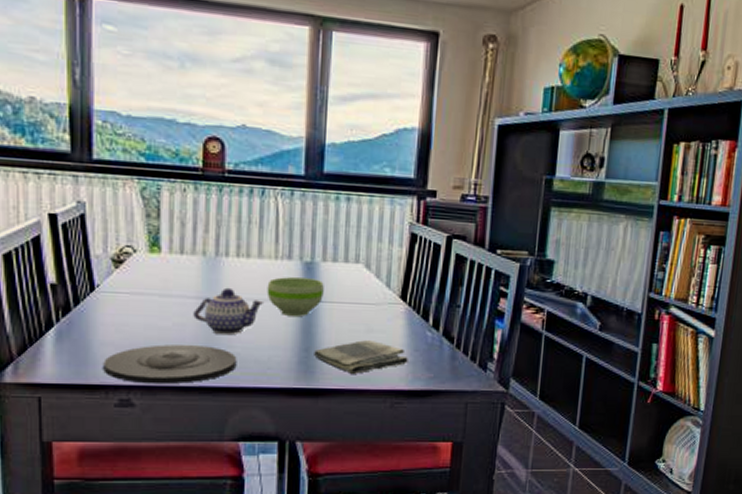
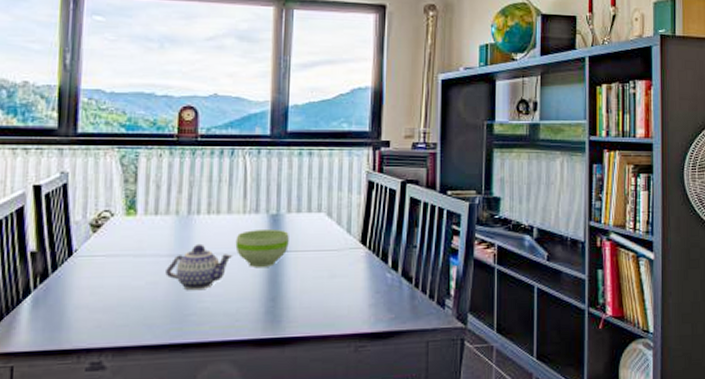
plate: present [103,344,237,385] -> none [76,302,207,346]
dish towel: present [314,340,408,374] -> none [280,286,370,320]

